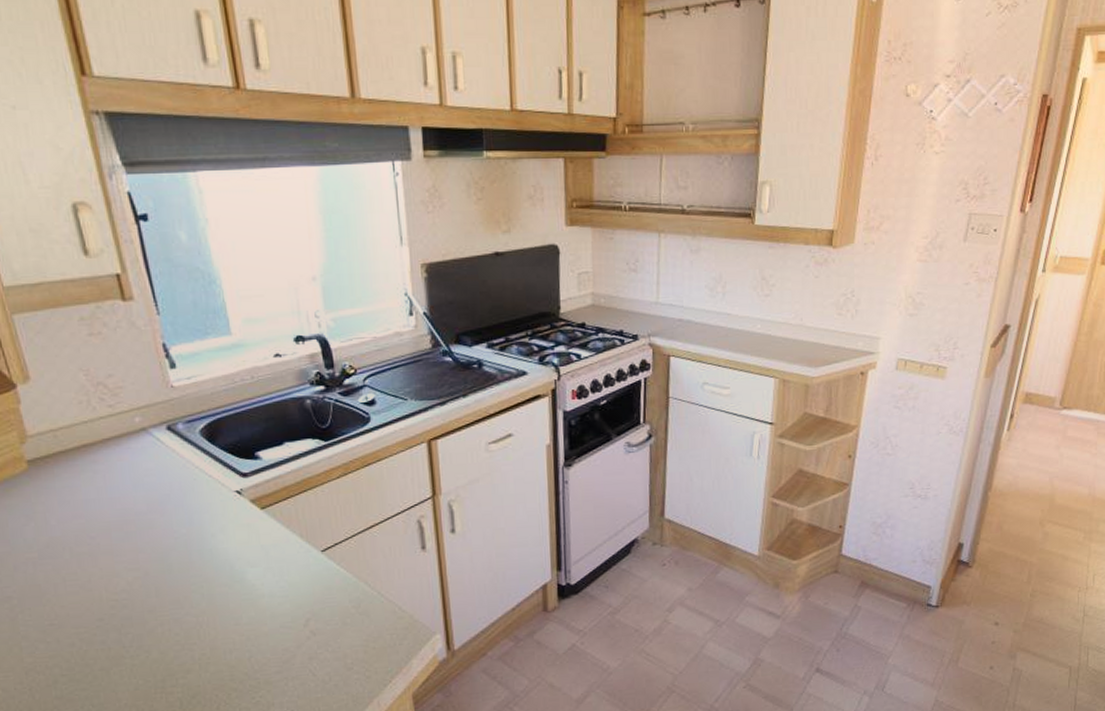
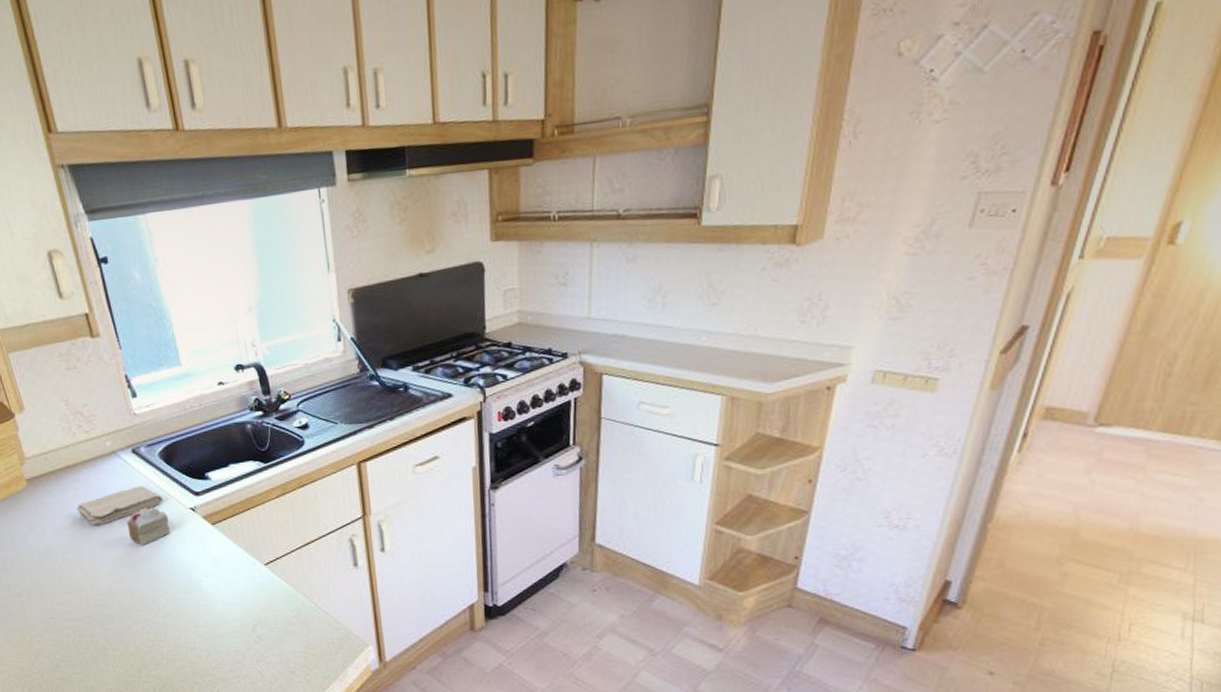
washcloth: none [92,467,203,513] -> present [76,486,163,526]
cake slice: none [156,491,210,535] -> present [127,507,170,546]

